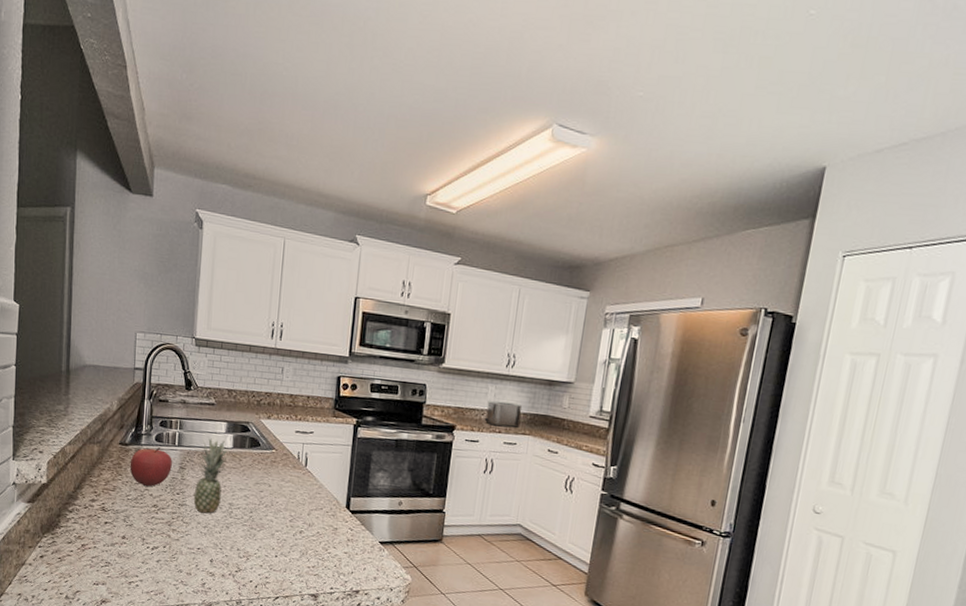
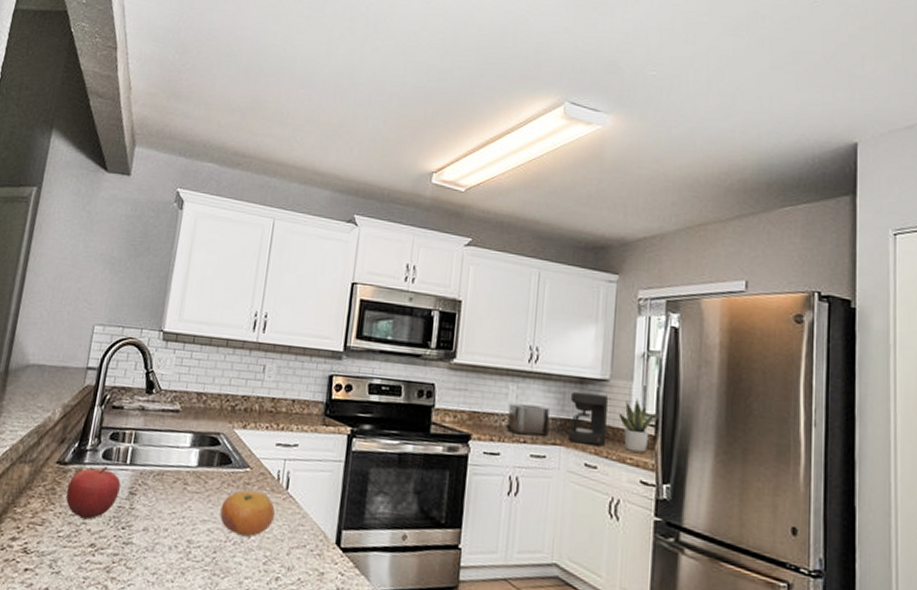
fruit: present [193,438,229,514] -> none [142,454,192,555]
fruit: none [253,466,298,501] -> present [219,489,276,537]
coffee maker: none [536,391,572,436] -> present [568,391,608,446]
potted plant: none [579,398,610,442] -> present [618,398,655,454]

